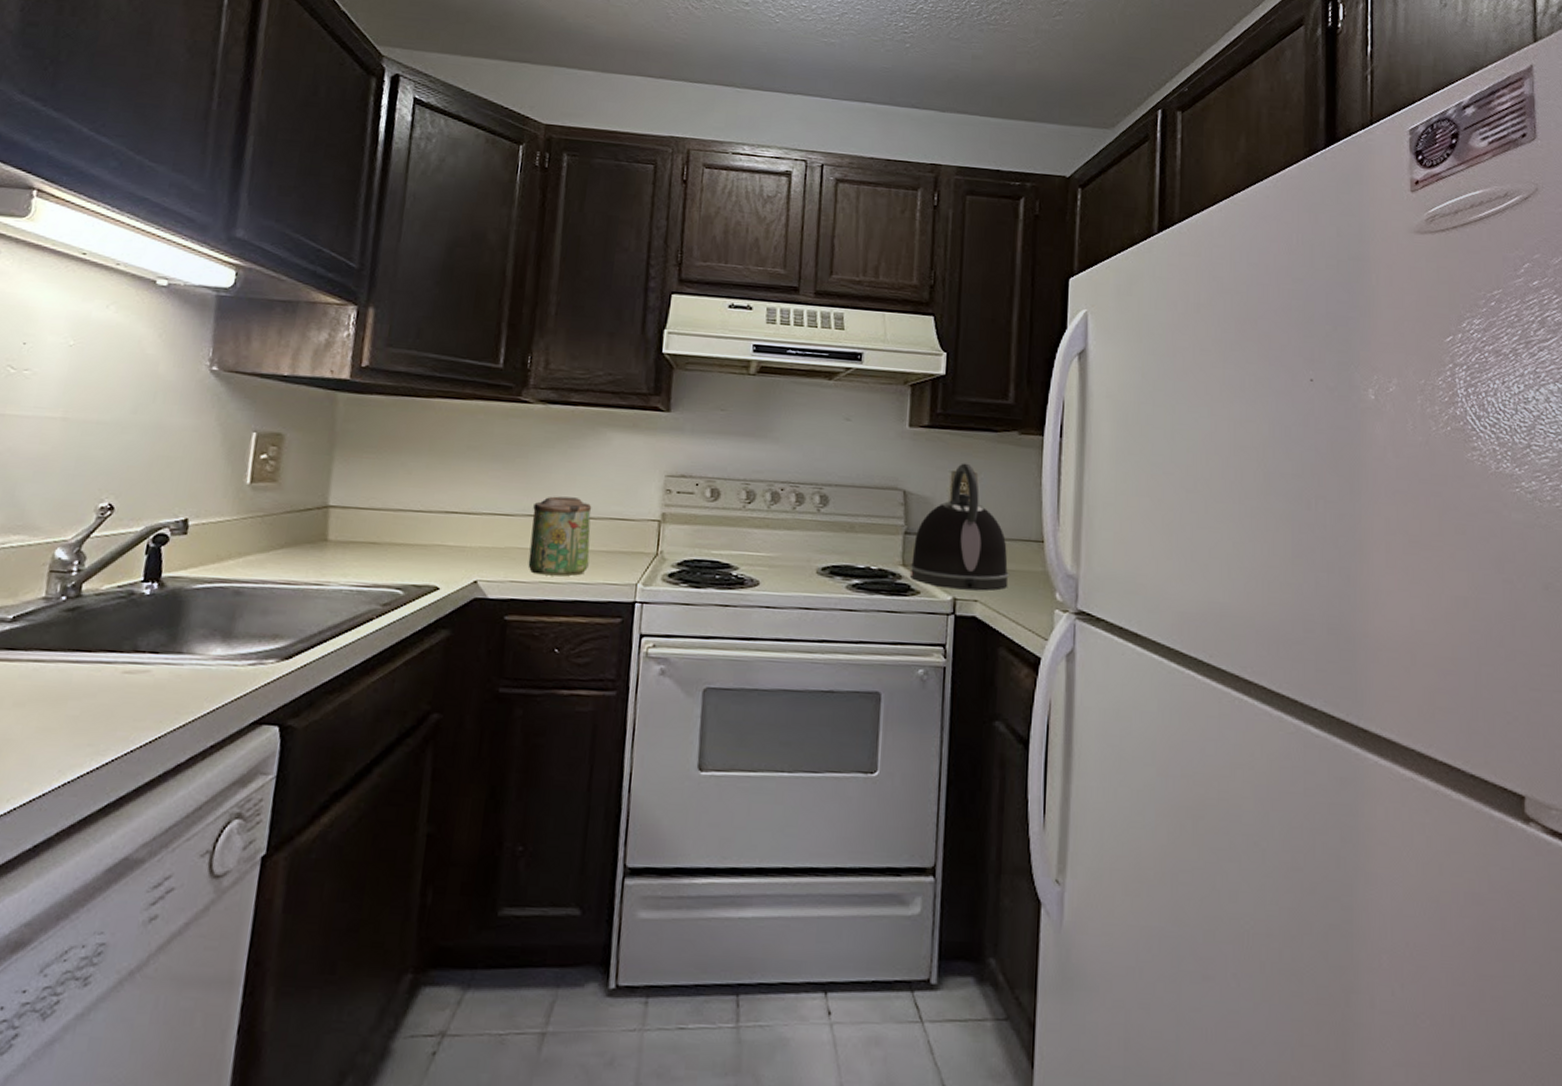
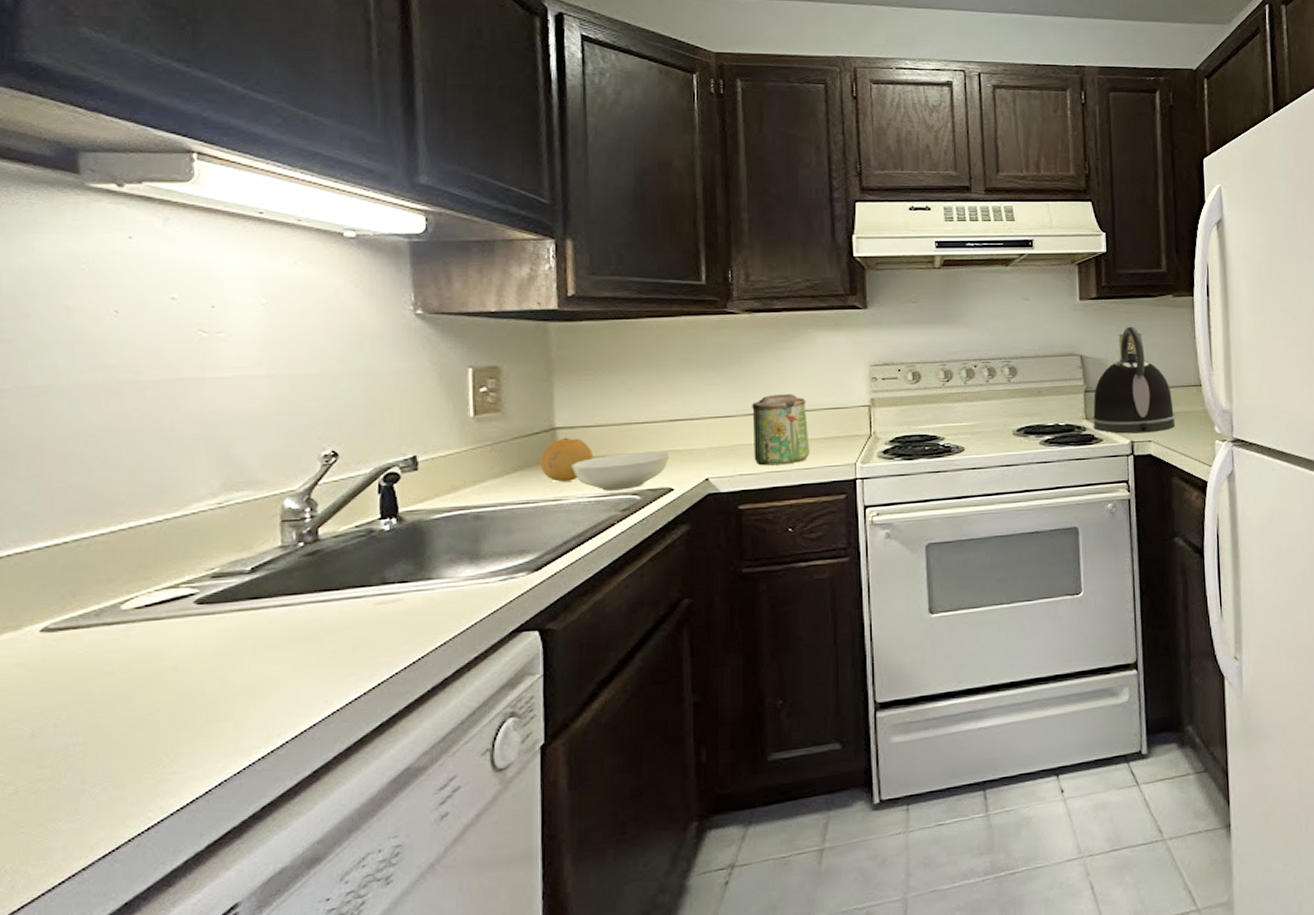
fruit: none [307,518,363,566] -> present [540,438,594,482]
bowl: none [337,542,442,583] -> present [570,451,671,491]

